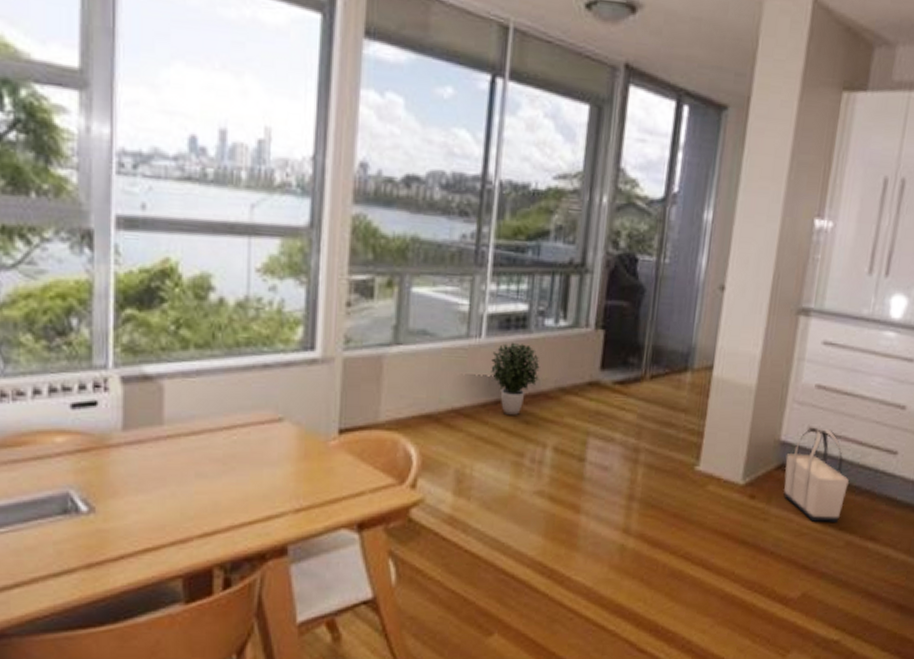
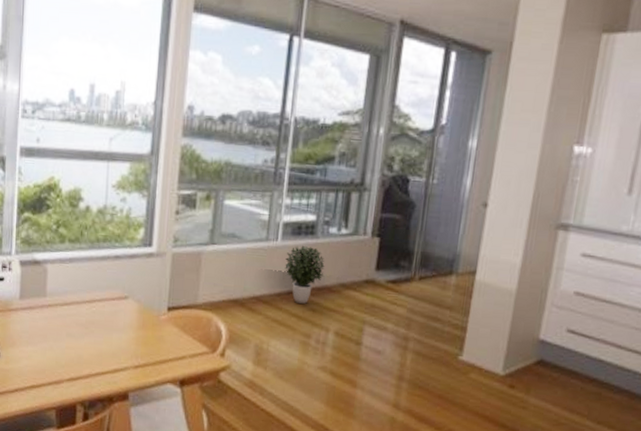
shopping bag: present [783,429,849,522] -> none [541,330,607,416]

